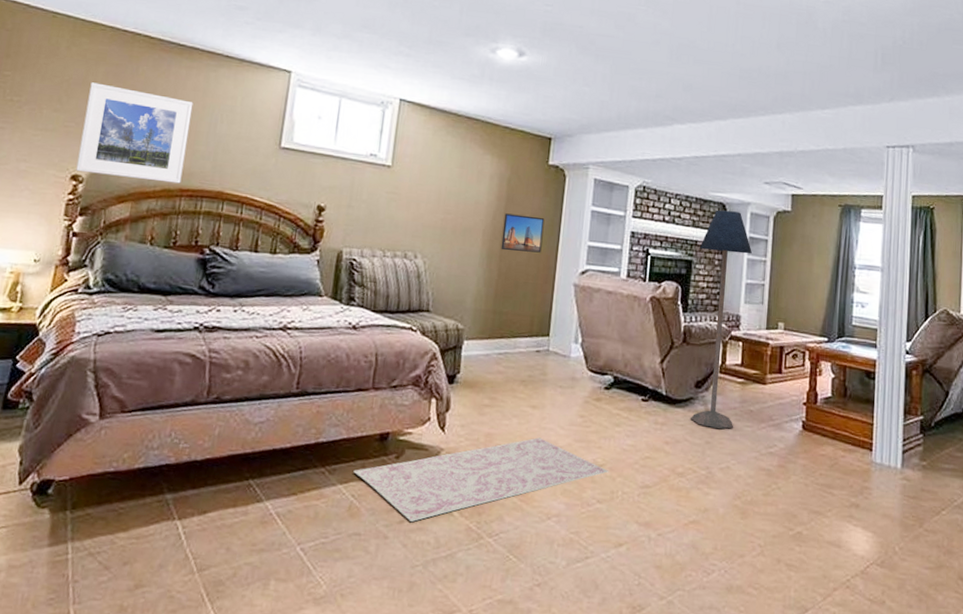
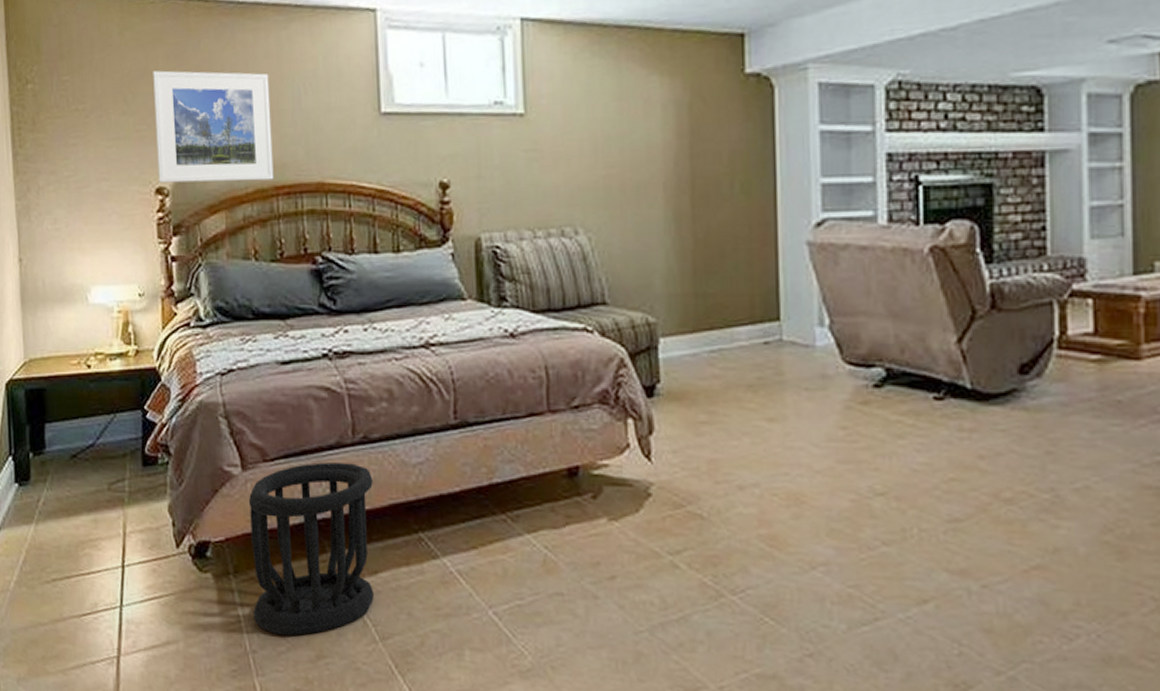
wastebasket: none [81,416,218,567] -> present [248,462,374,636]
rug: present [353,437,609,523] -> none [541,461,895,578]
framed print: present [501,213,545,253] -> none [690,152,752,208]
floor lamp: present [690,210,752,430] -> none [1002,96,1096,433]

